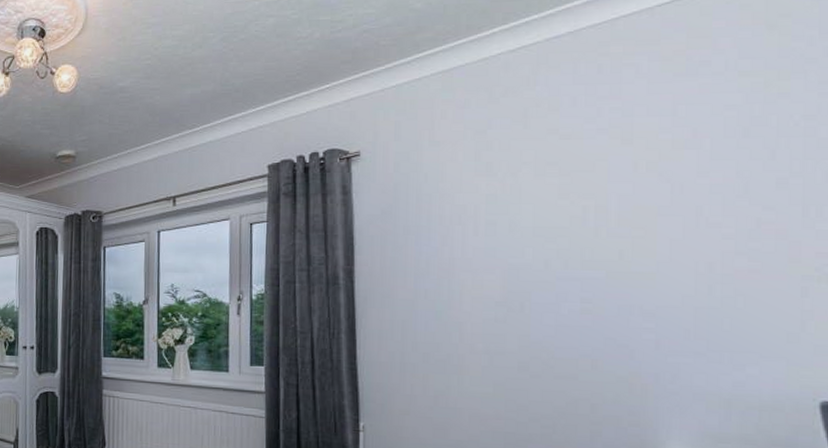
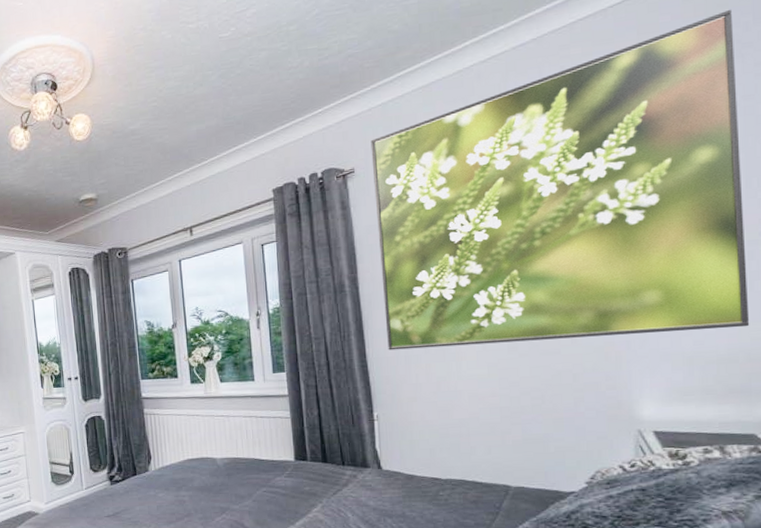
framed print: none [380,20,800,373] -> present [370,9,750,351]

